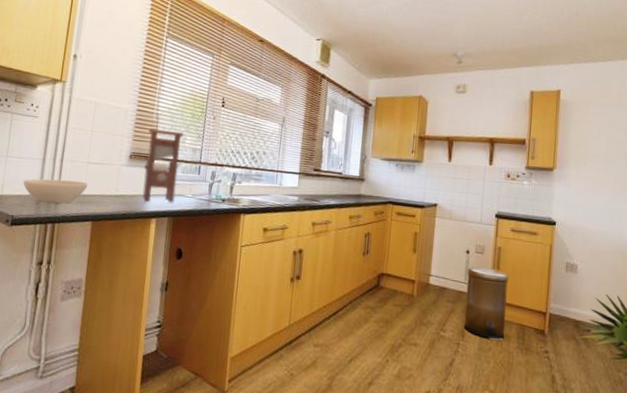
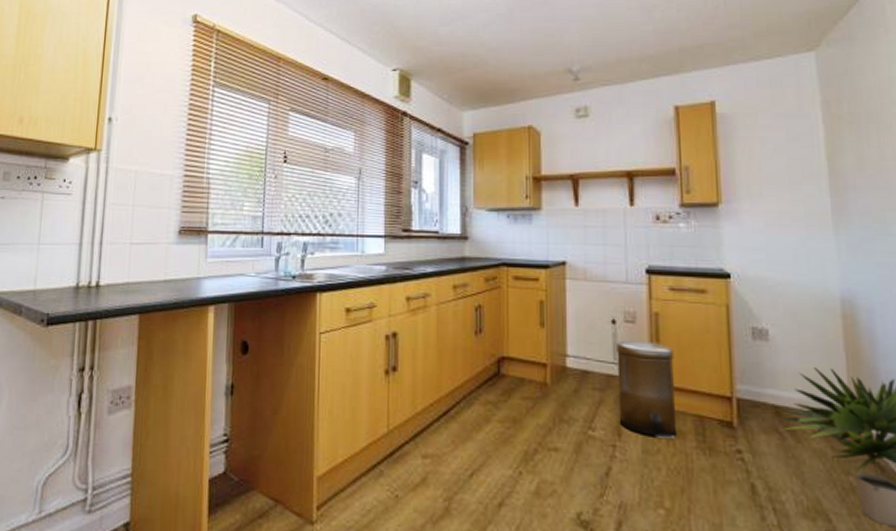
soup bowl: present [23,178,88,204] -> none [58,266,132,296]
paper towel holder: present [142,128,184,204] -> none [195,195,241,286]

